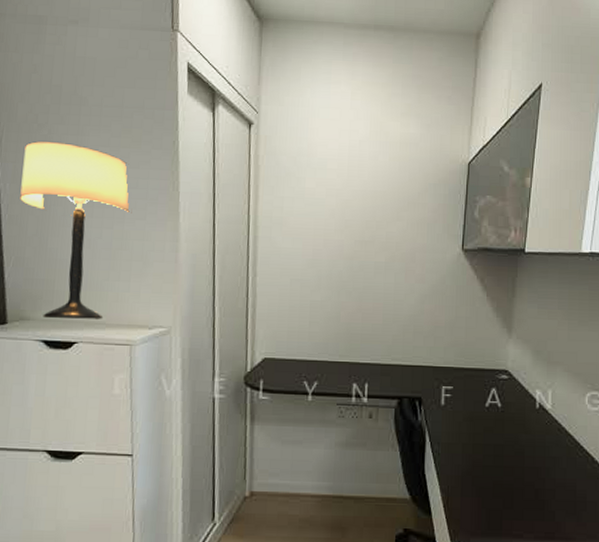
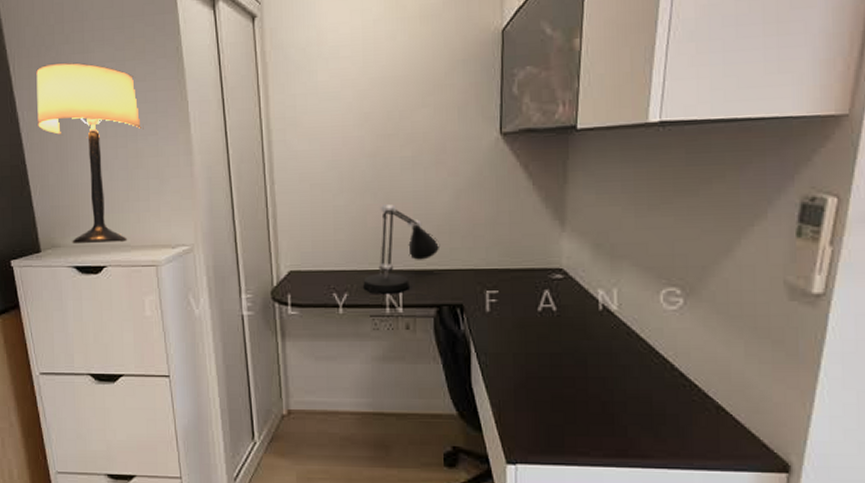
desk lamp: none [333,303,405,385] -> present [363,204,441,294]

